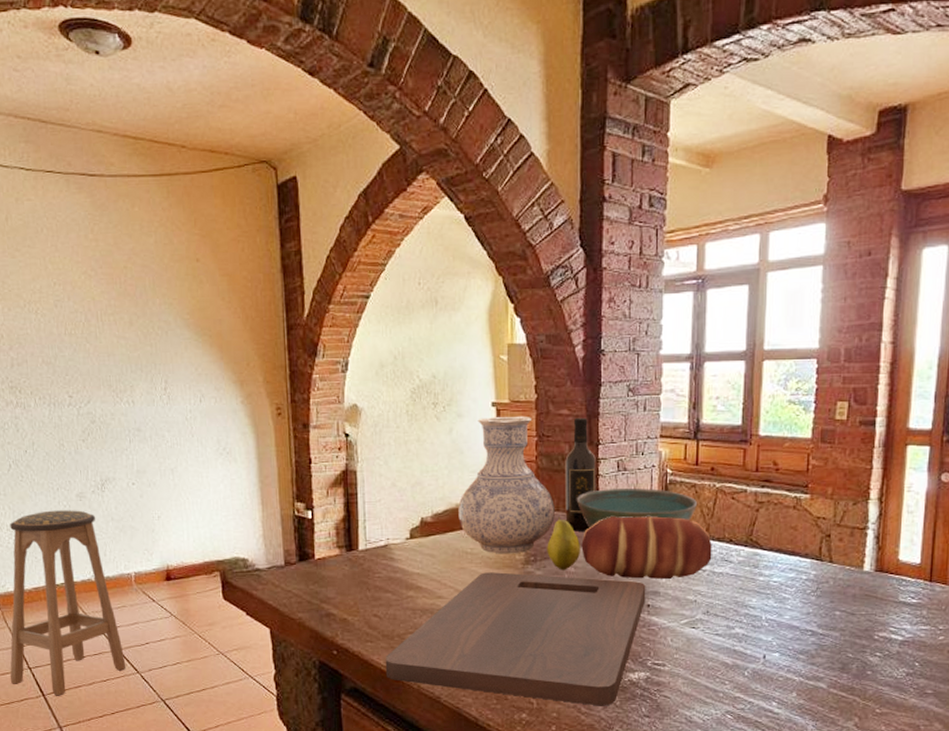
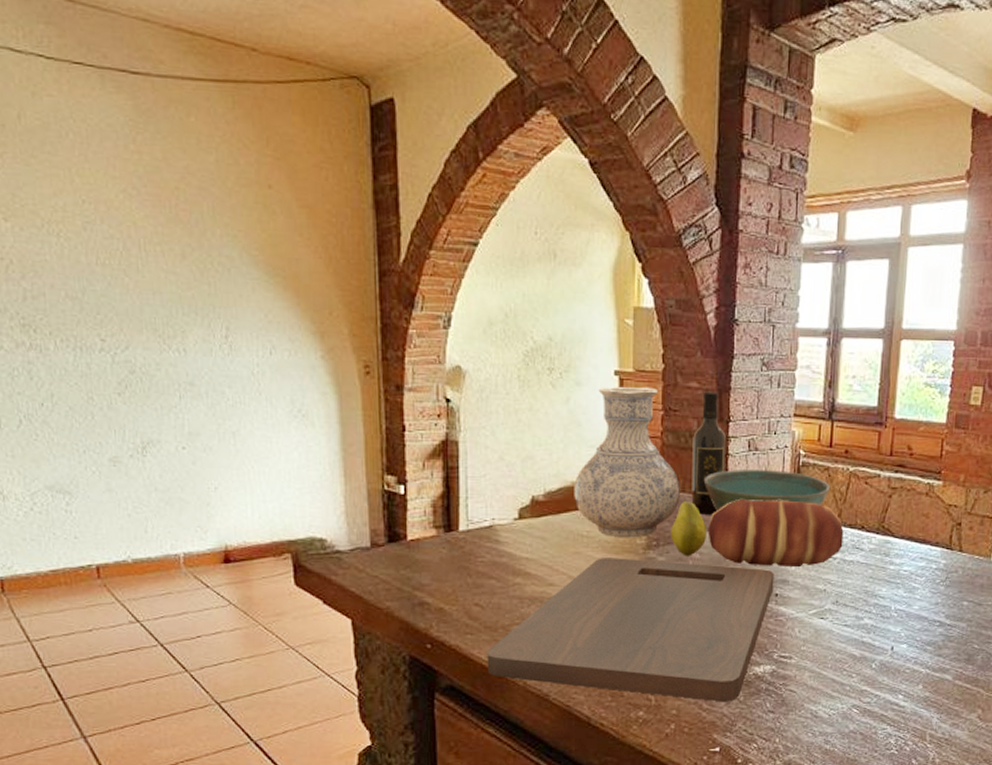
stool: present [10,510,126,696] -> none [17,477,171,700]

